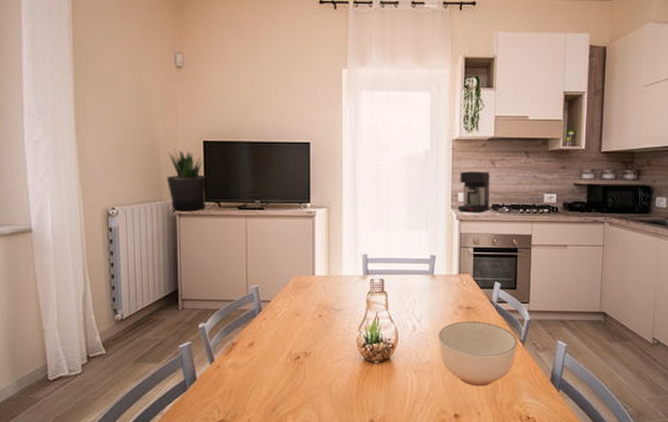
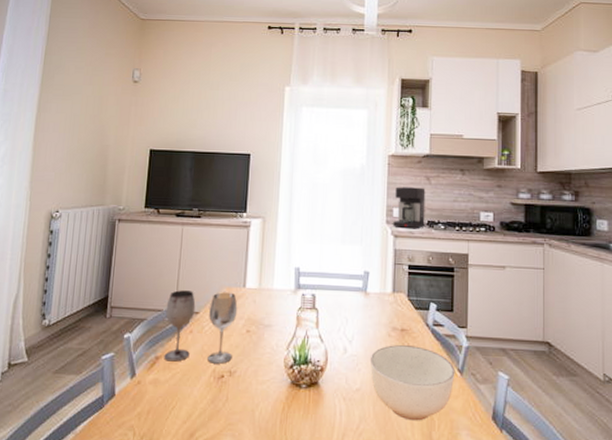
planter: present [167,148,207,212] -> none [111,155,149,217]
wineglass: none [237,281,308,347] -> present [164,290,238,364]

